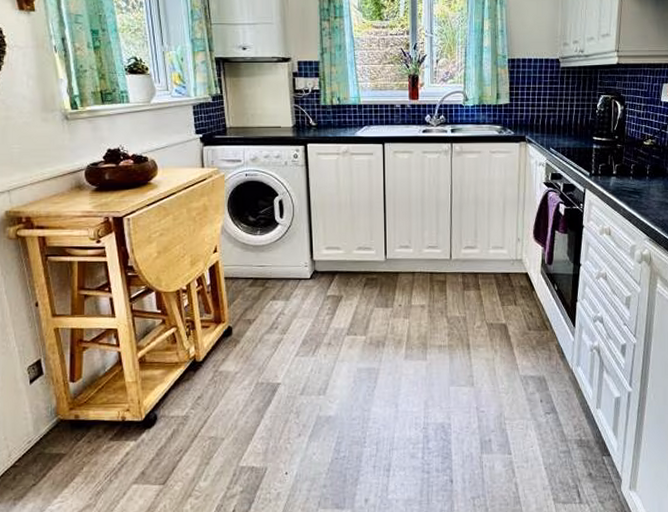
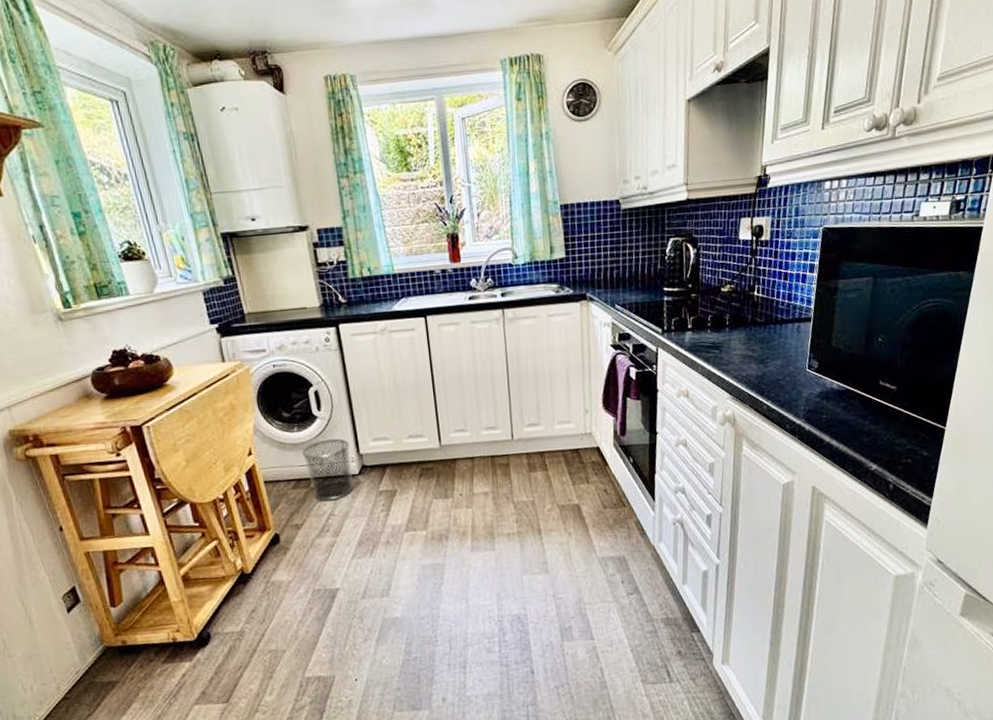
waste bin: none [261,244,305,300] -> present [301,438,354,501]

